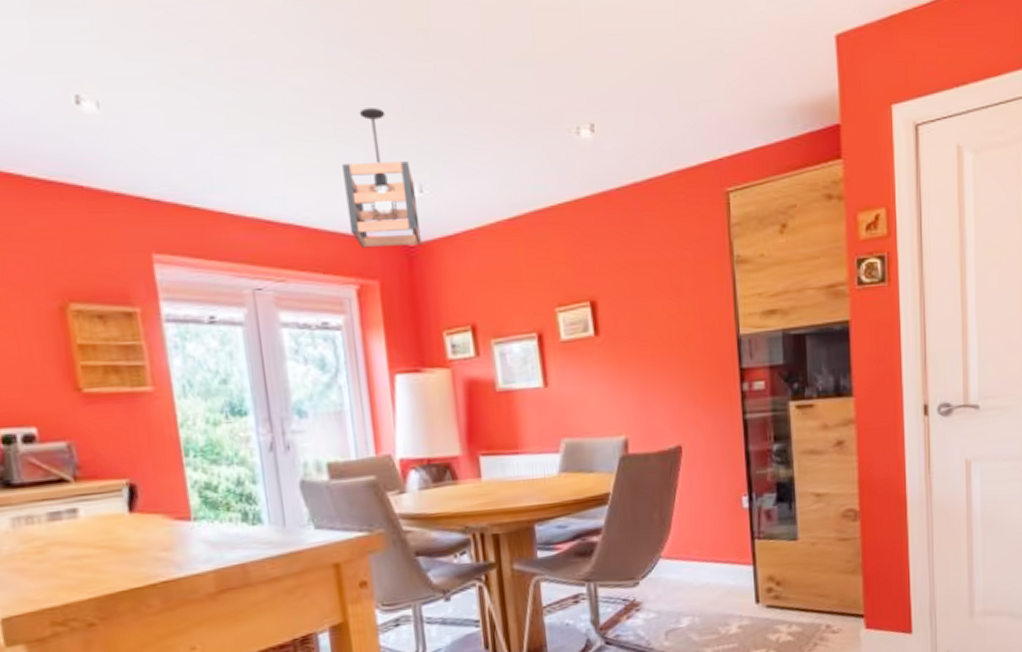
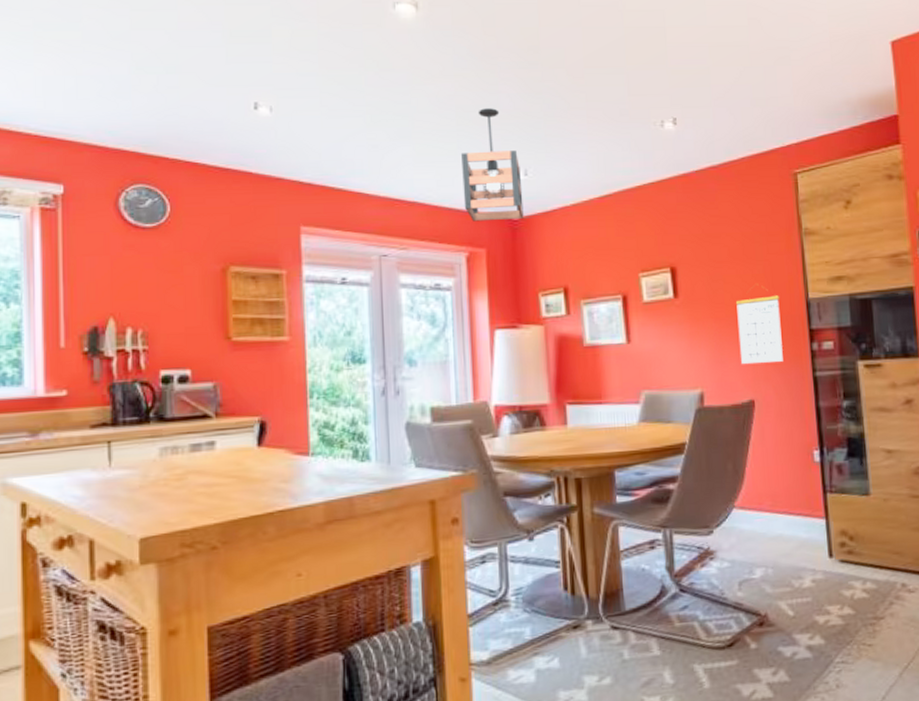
calendar: none [661,322,712,408] -> present [735,287,783,365]

